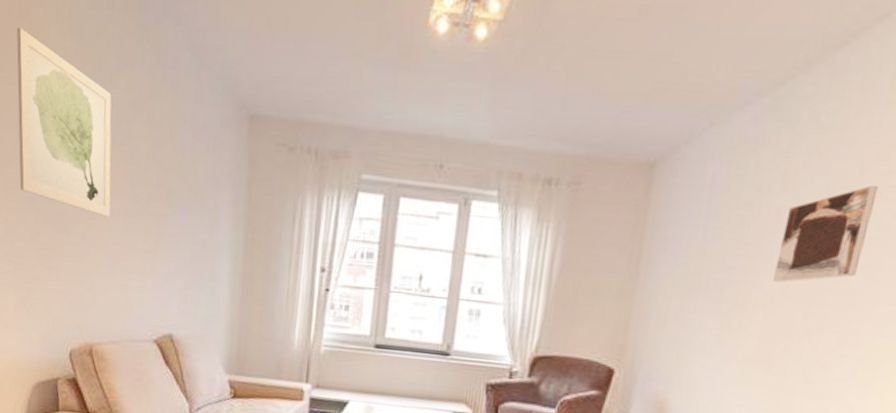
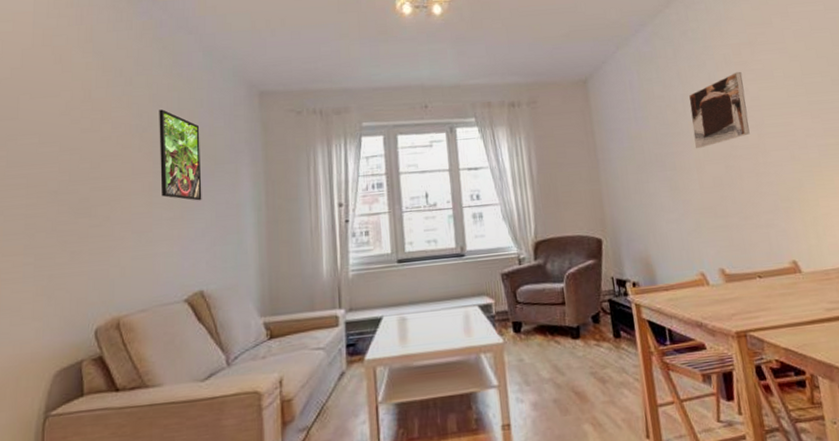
wall art: present [17,27,112,218] -> none [40,52,134,196]
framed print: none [137,120,181,236] -> present [159,109,202,201]

